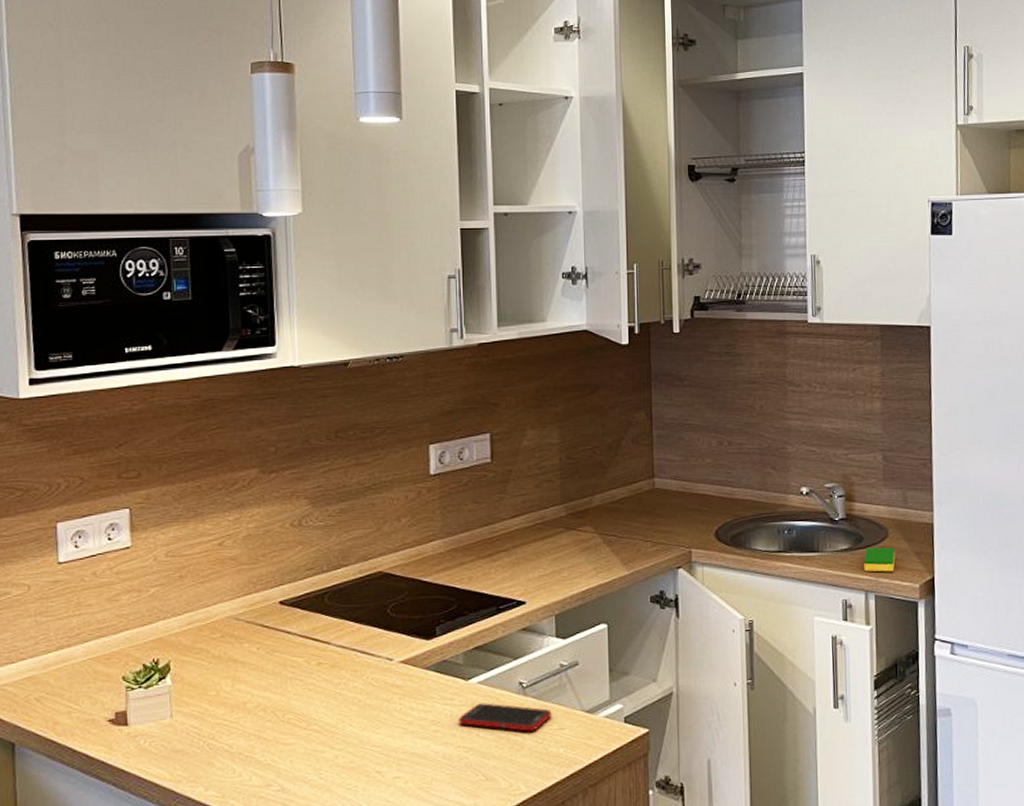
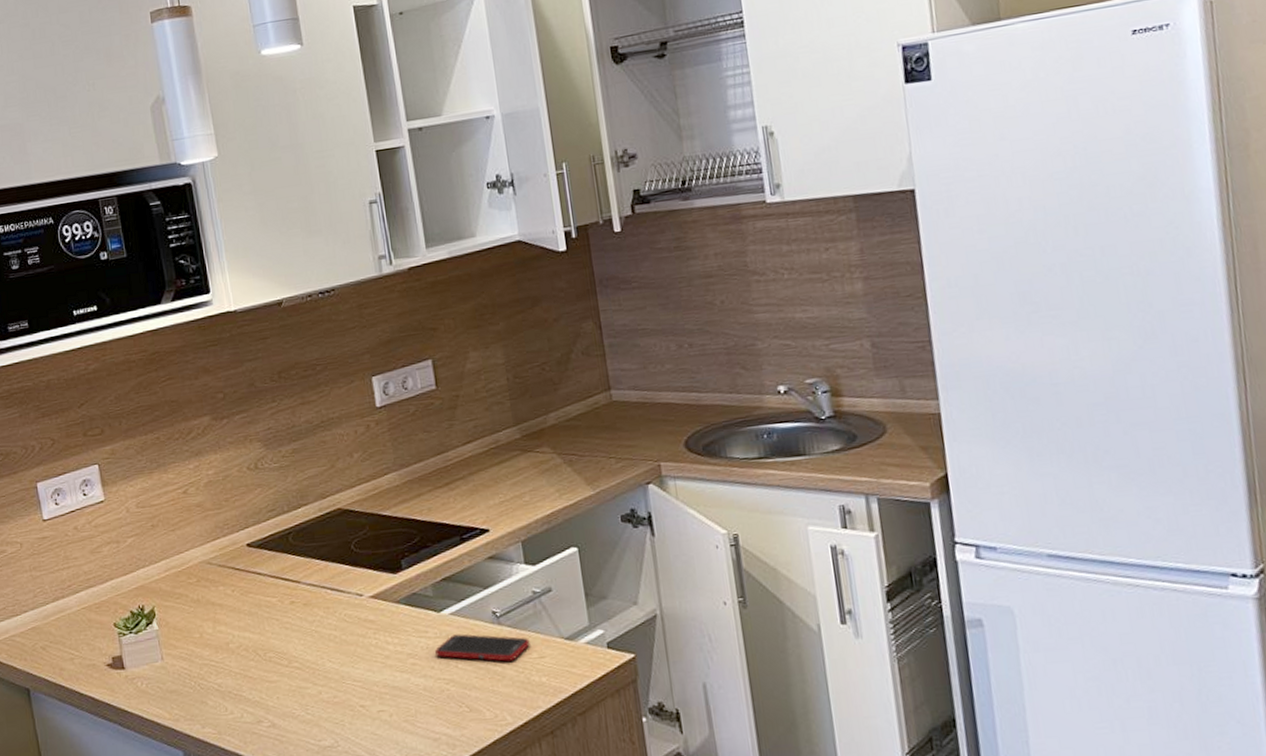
dish sponge: present [864,547,896,572] -> none [860,444,898,473]

